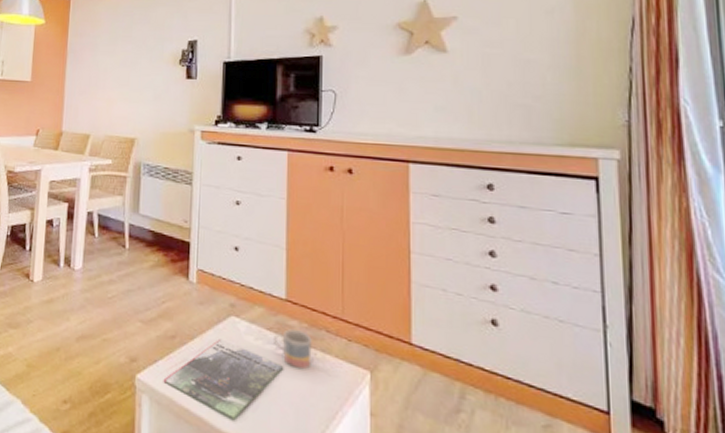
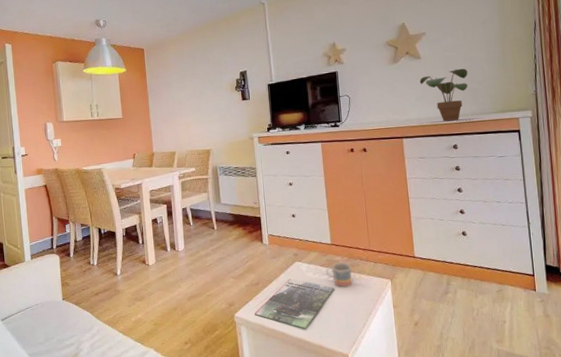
potted plant: none [442,73,519,149] -> present [419,68,468,122]

